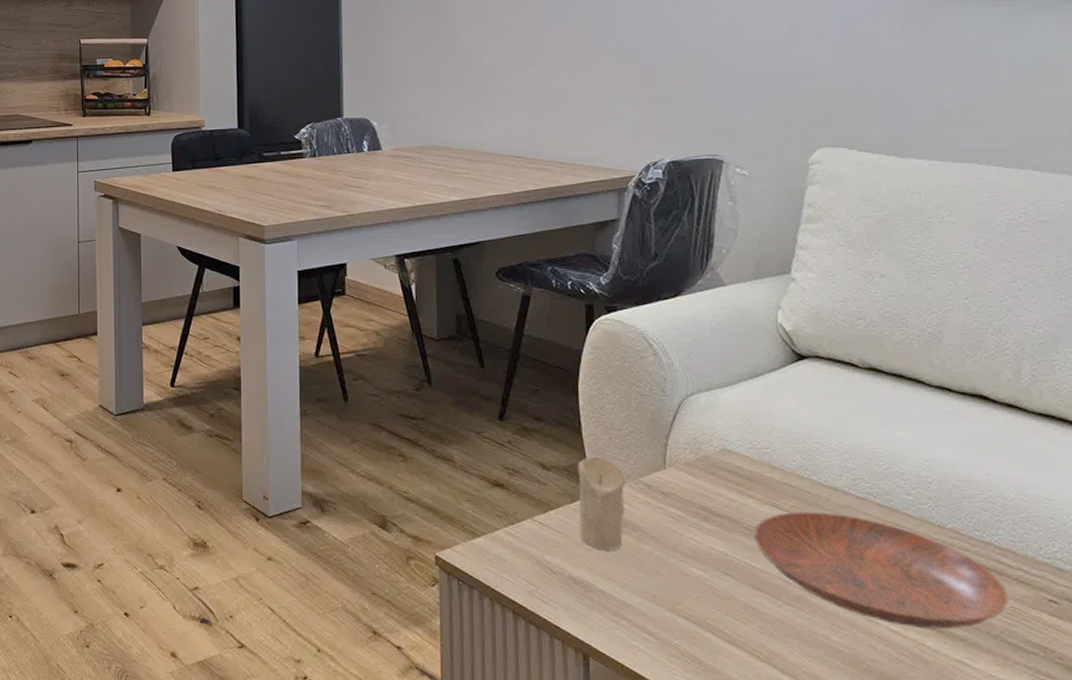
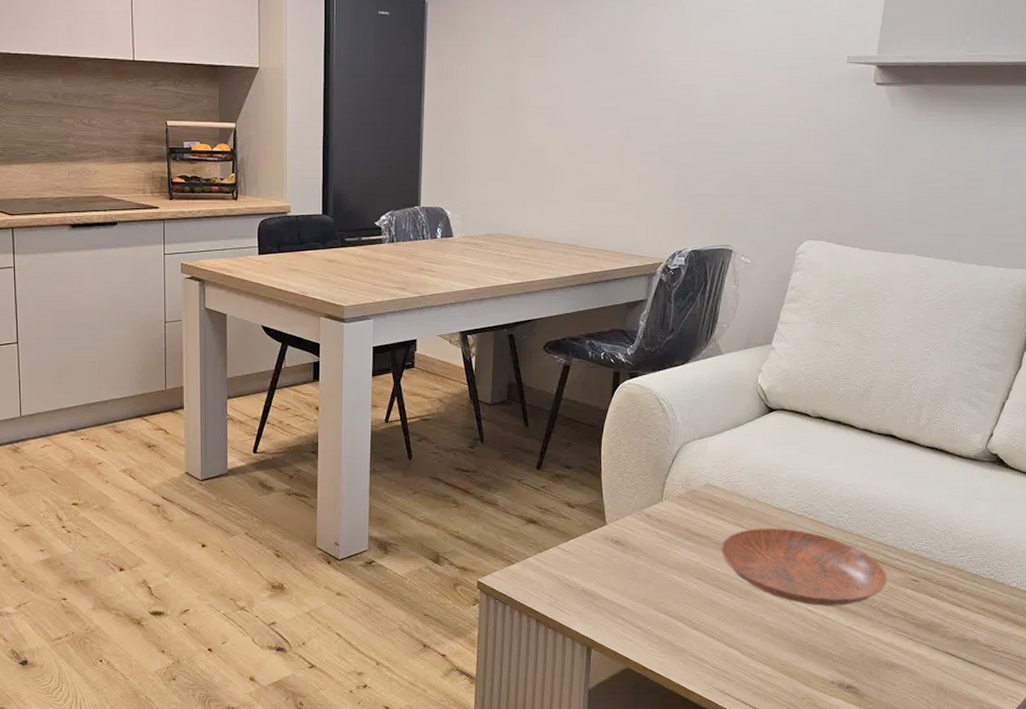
candle: present [577,455,626,550] -> none [593,494,631,567]

